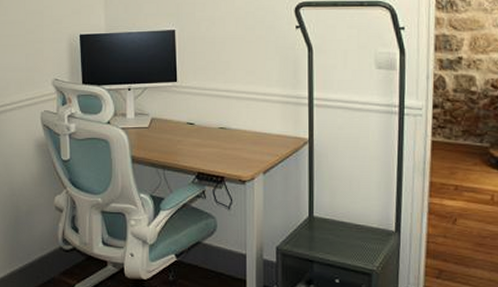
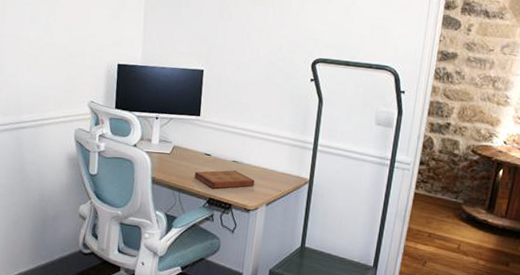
book: none [178,138,247,161] -> present [194,170,255,189]

